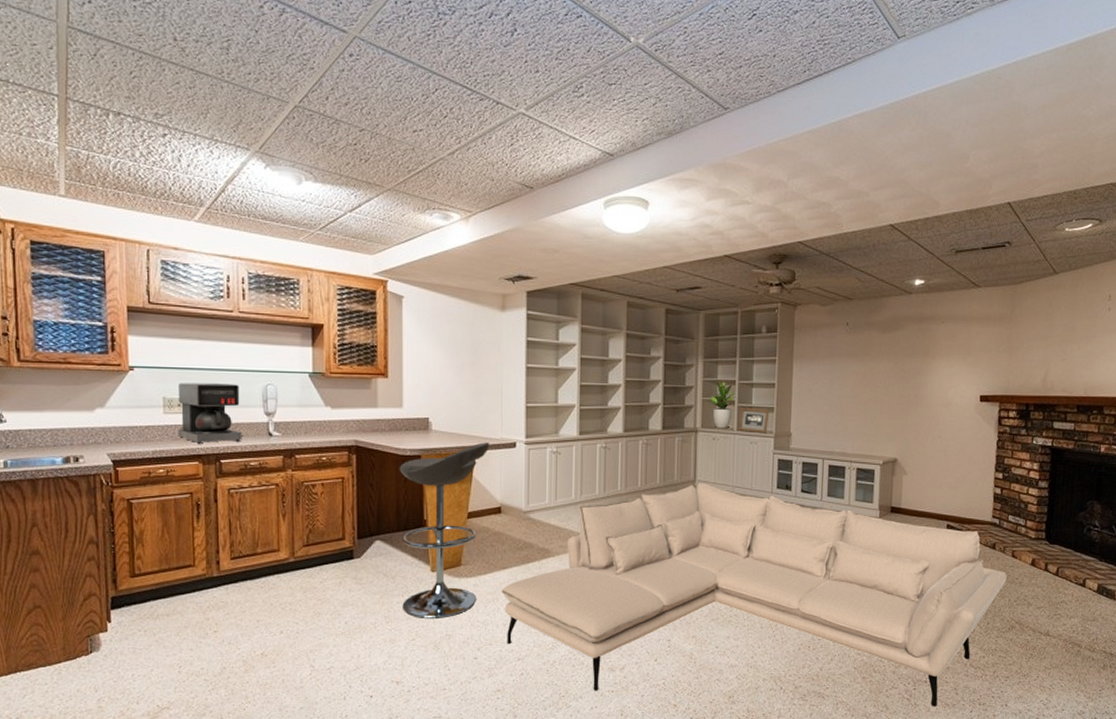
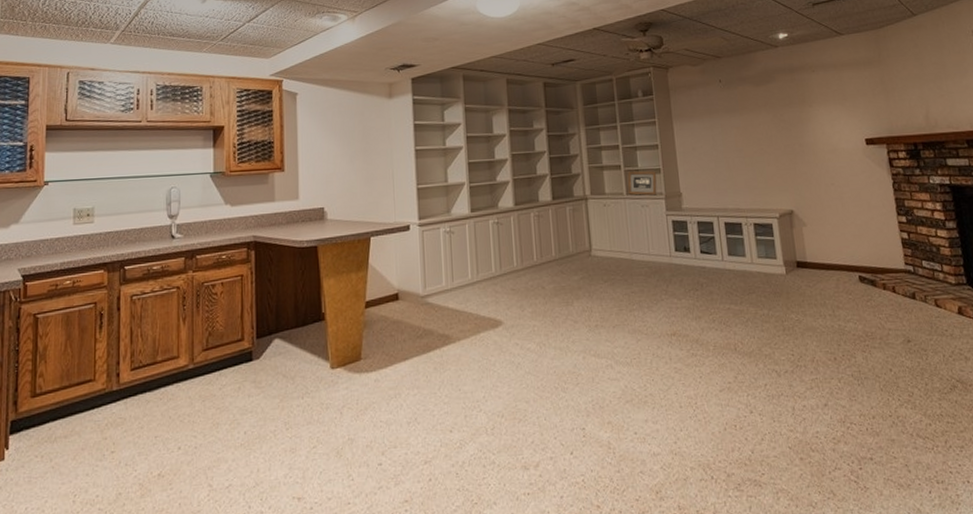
coffee maker: present [177,382,242,445] -> none [85,190,146,253]
bar stool: present [399,442,489,618] -> none [296,227,383,422]
sectional sofa: present [501,482,1007,707] -> none [403,251,936,494]
potted plant: present [707,380,736,429] -> none [594,145,621,195]

